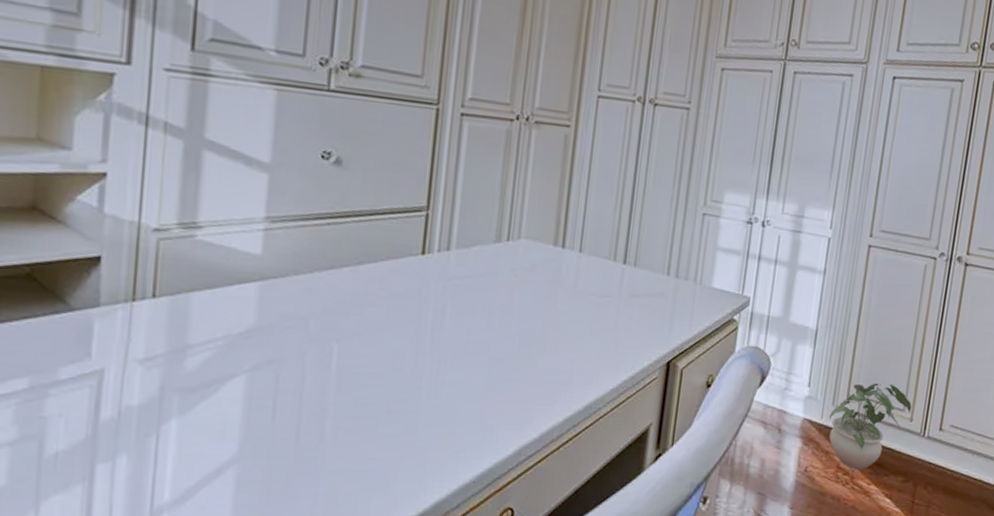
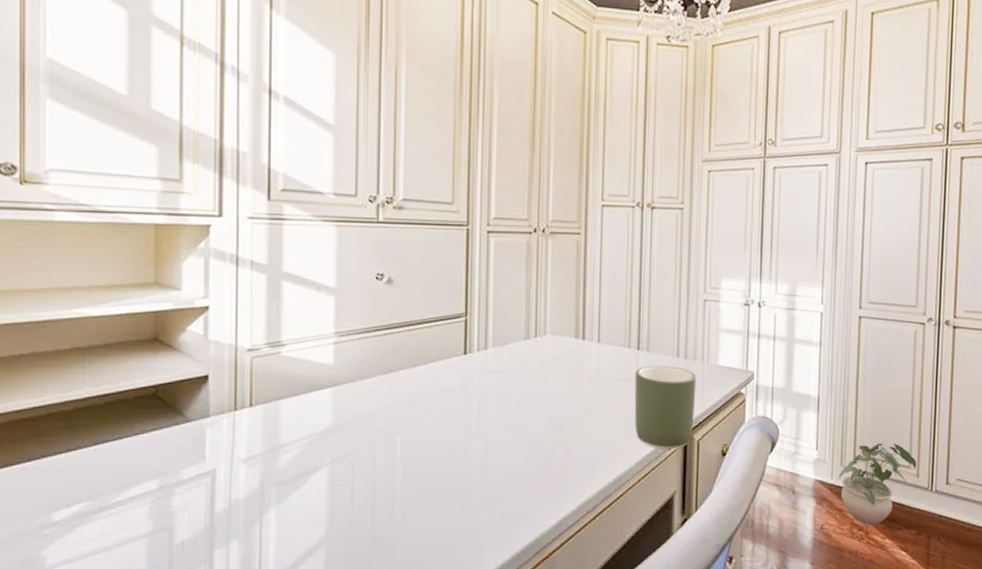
mug: none [612,283,687,377] -> present [634,366,697,449]

